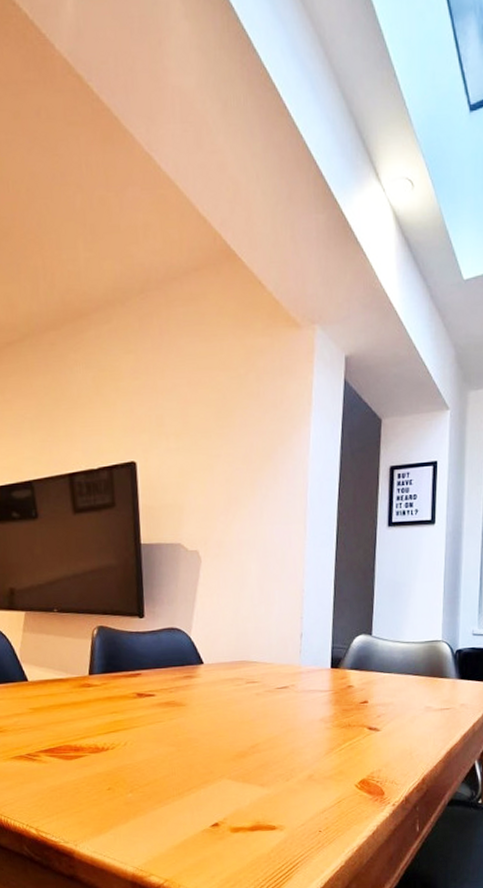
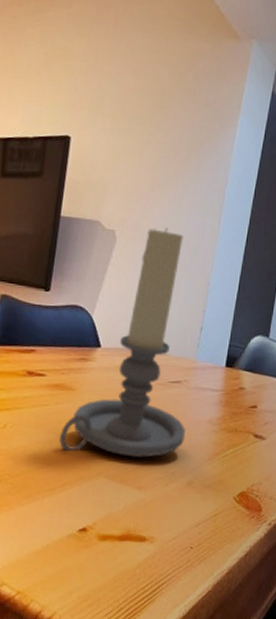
candle holder: none [179,540,301,760] -> present [59,227,186,458]

